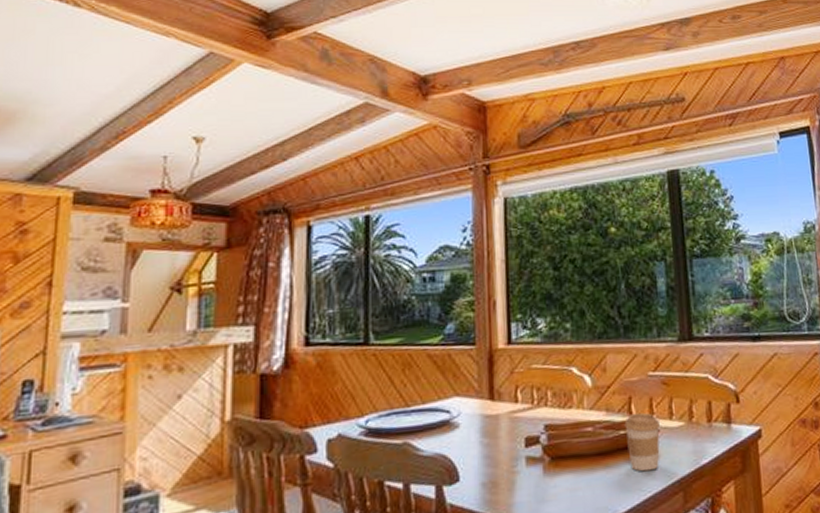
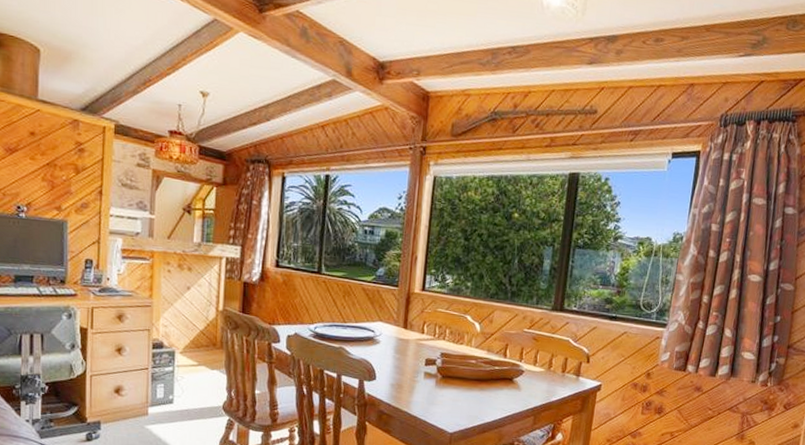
coffee cup: present [624,413,661,472] -> none [499,357,526,398]

